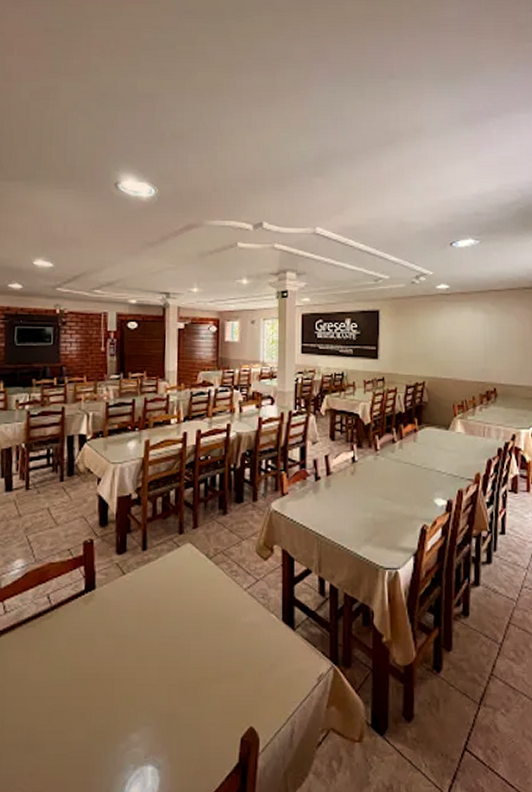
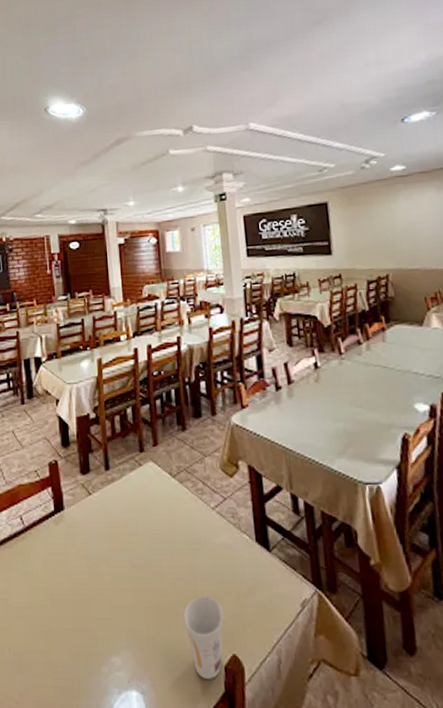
cup: none [207,672,244,752] -> present [184,595,223,680]

